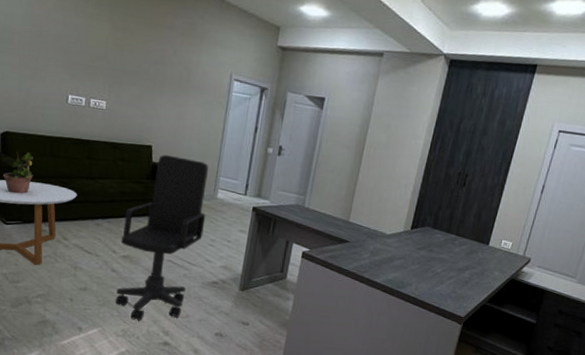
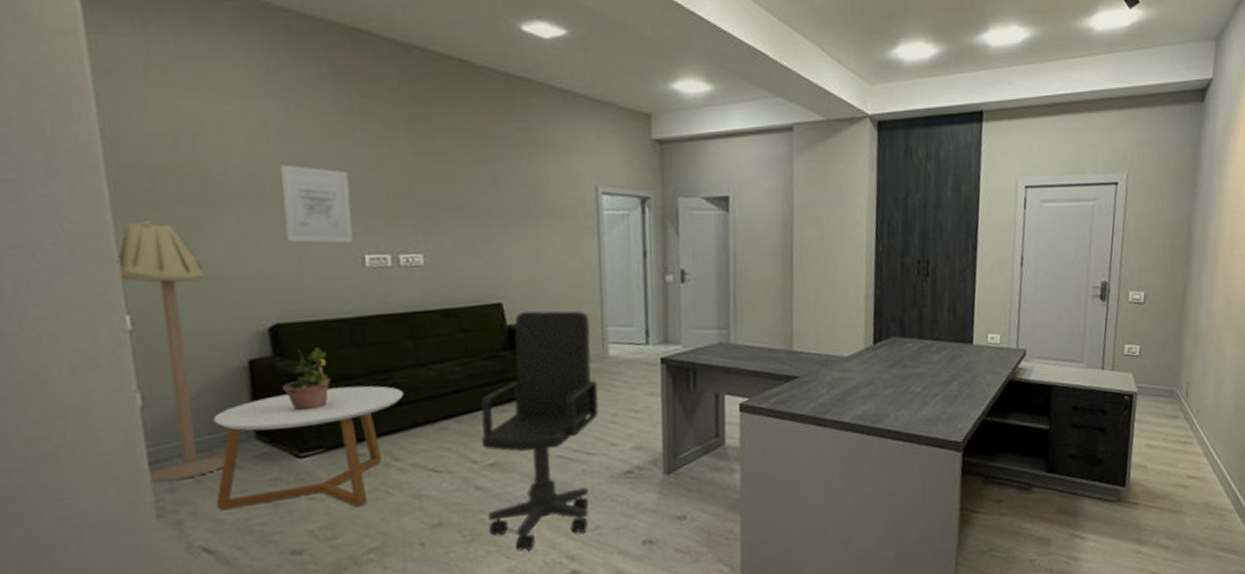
wall art: none [22,23,67,85] -> present [280,164,353,244]

